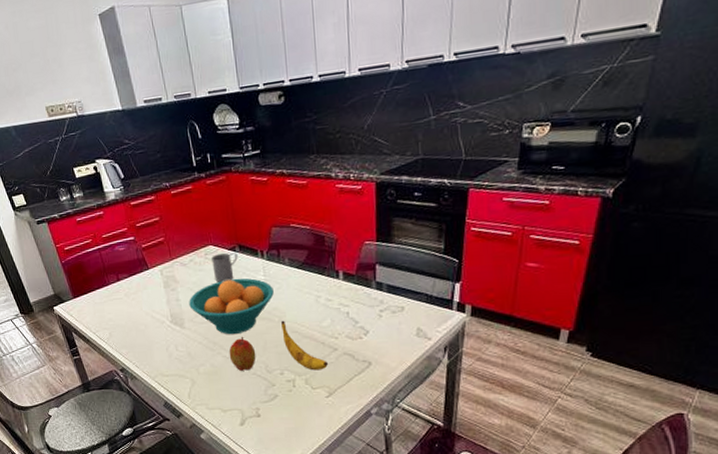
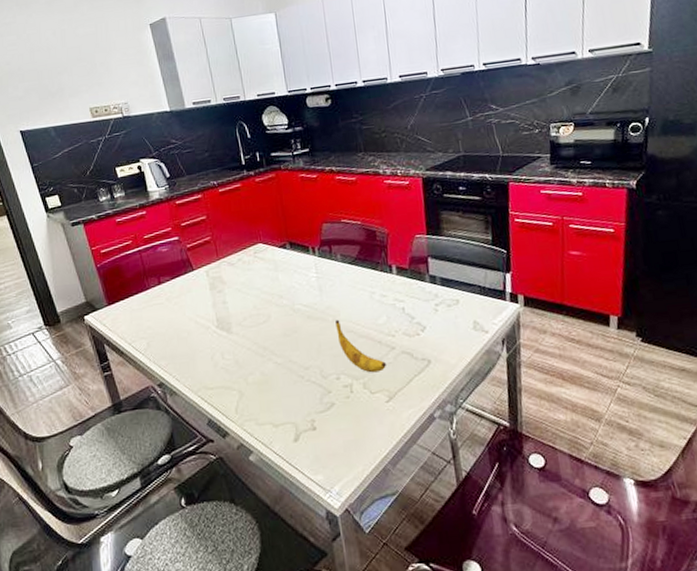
fruit bowl: present [189,278,274,335] -> none [237,276,327,338]
mug: present [212,252,238,282] -> none [261,250,289,282]
apple: present [229,337,256,371] -> none [280,340,310,378]

